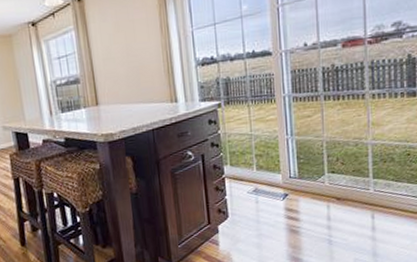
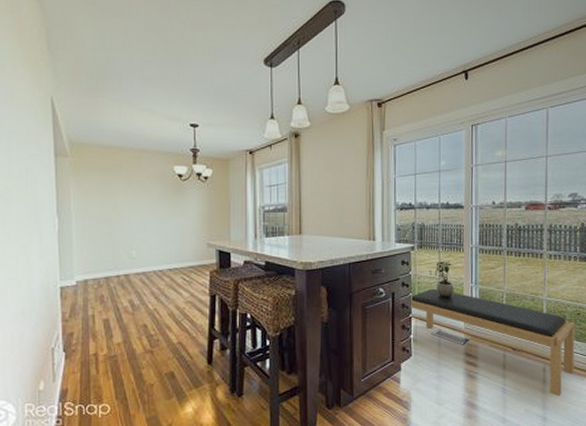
bench: none [221,145,406,243] -> present [410,288,575,397]
potted plant: none [239,113,268,154] -> present [429,259,454,298]

